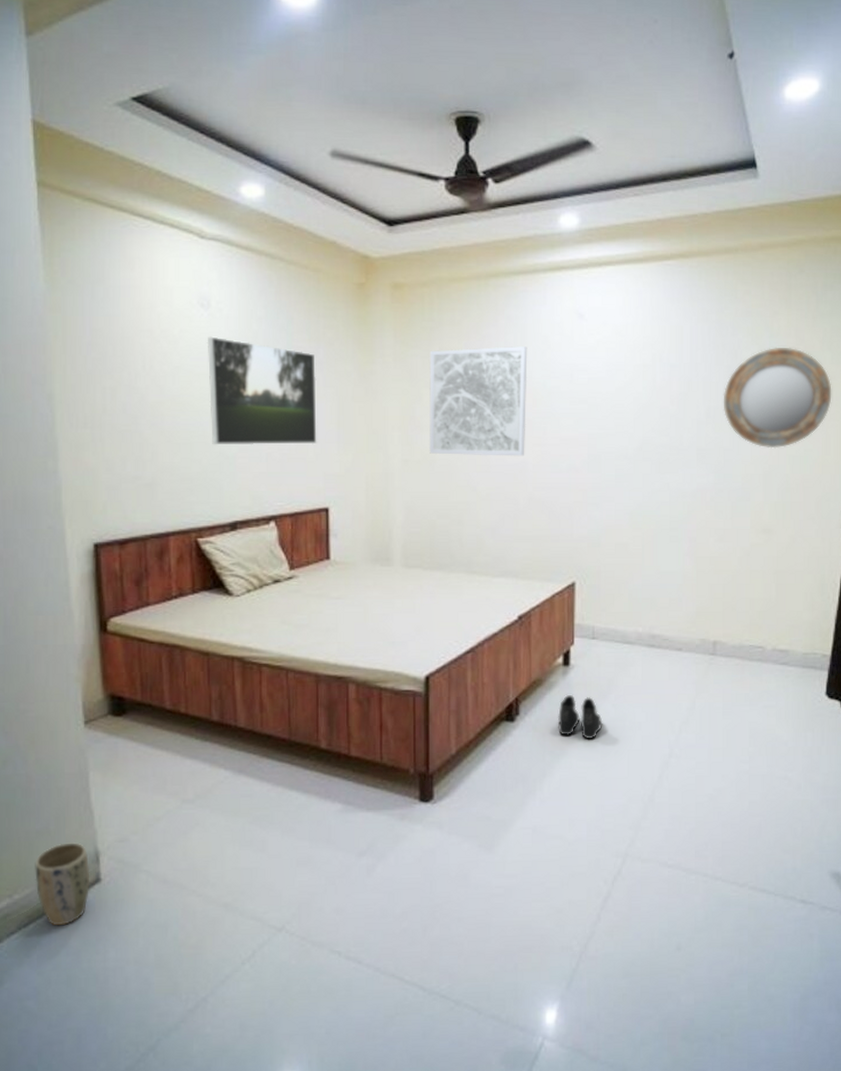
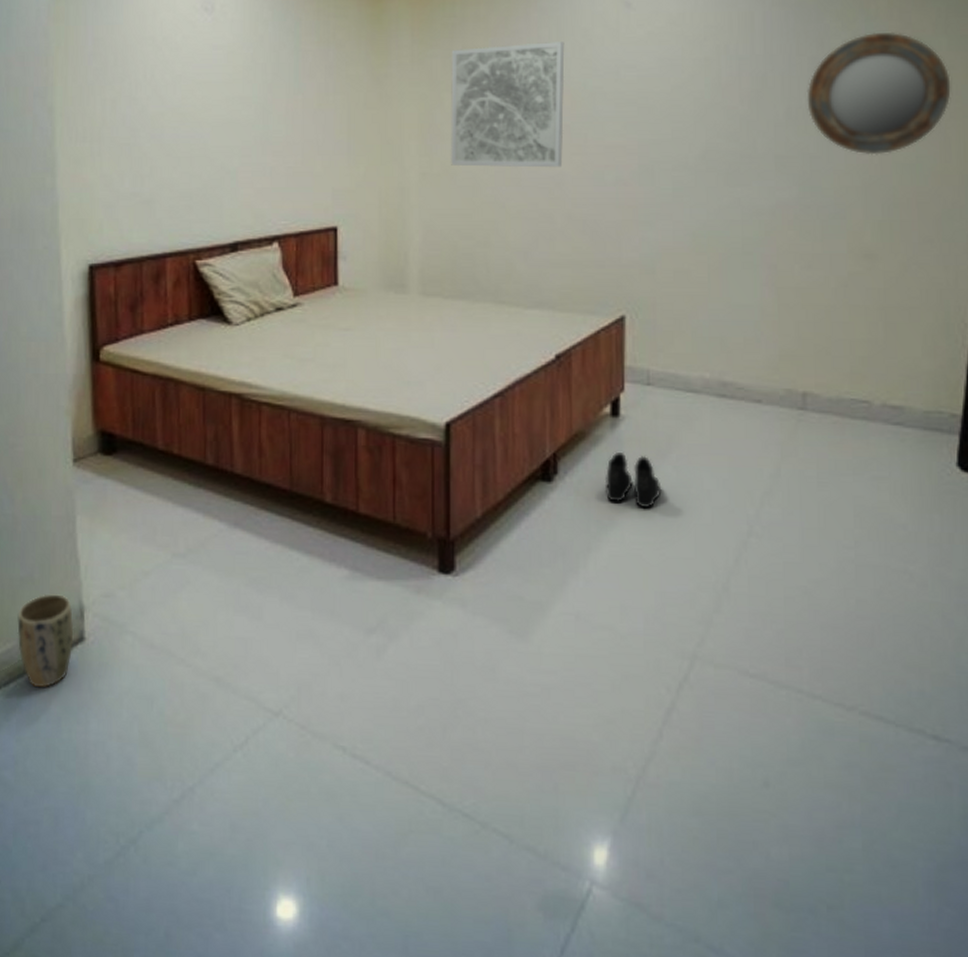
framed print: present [207,336,317,446] -> none [210,42,326,159]

